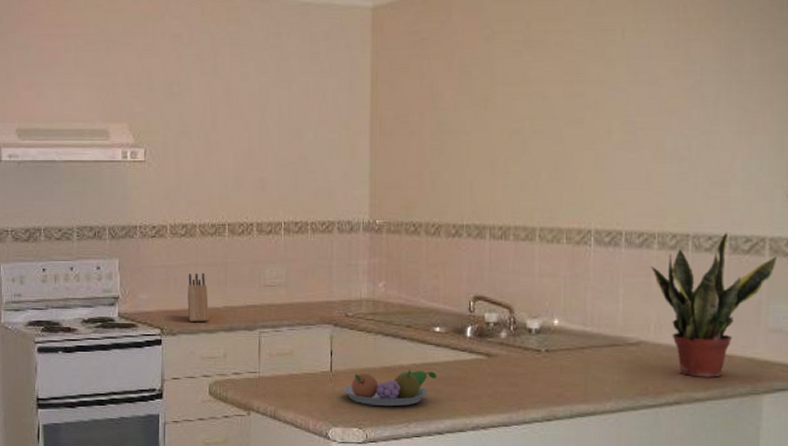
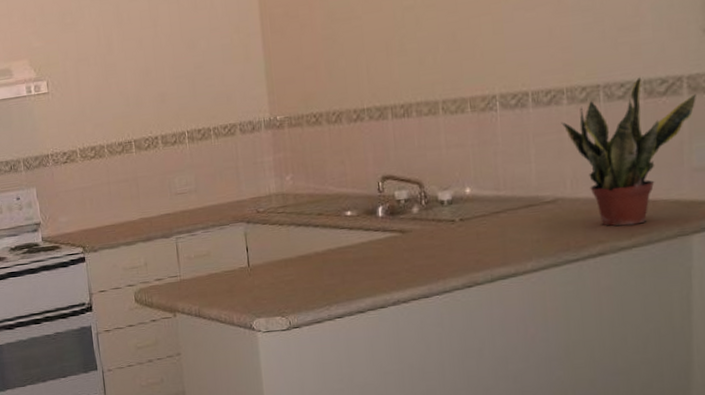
knife block: present [187,272,210,322] -> none [102,189,127,237]
fruit bowl: present [343,370,437,407] -> none [262,254,353,294]

